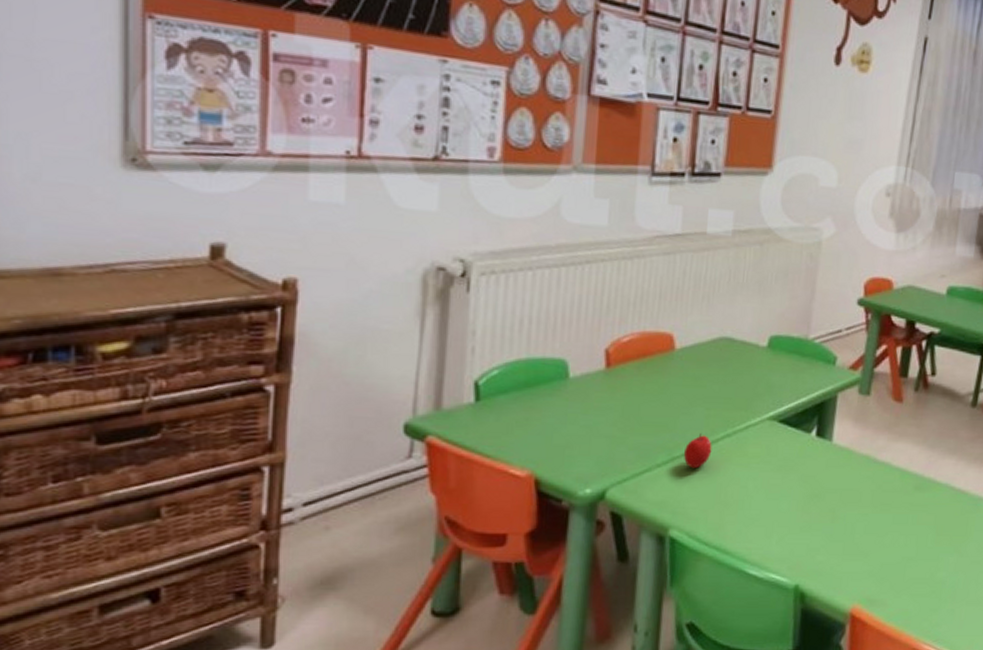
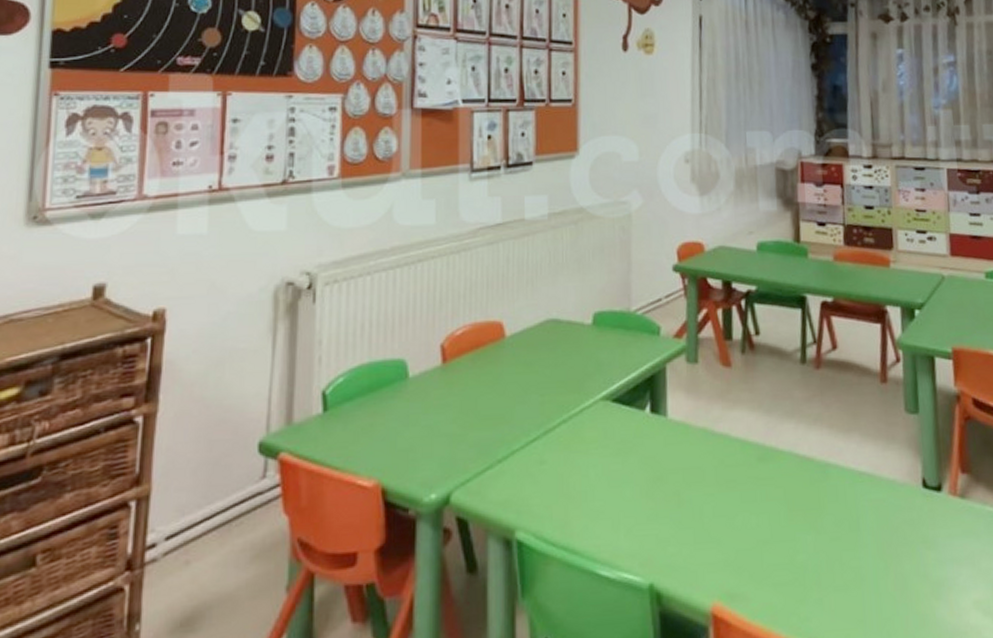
apple: present [684,433,712,469] -> none [523,422,550,461]

